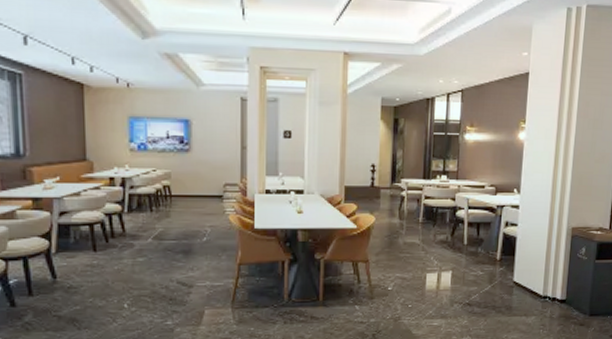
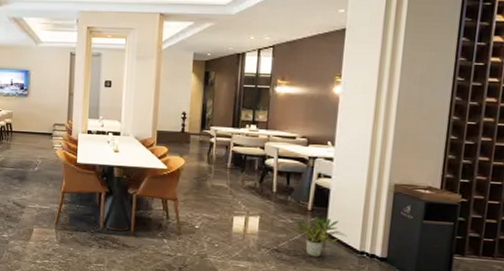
potted plant: none [483,267,532,307] -> present [293,217,347,257]

